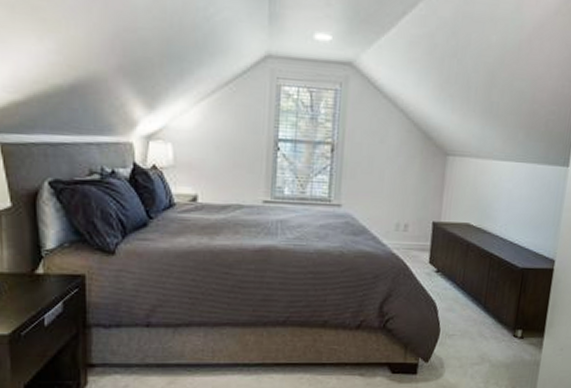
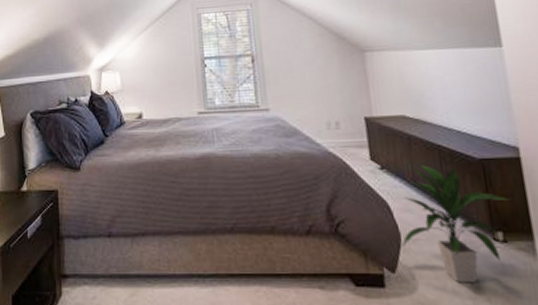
indoor plant: none [439,271,535,371] -> present [402,165,510,284]

